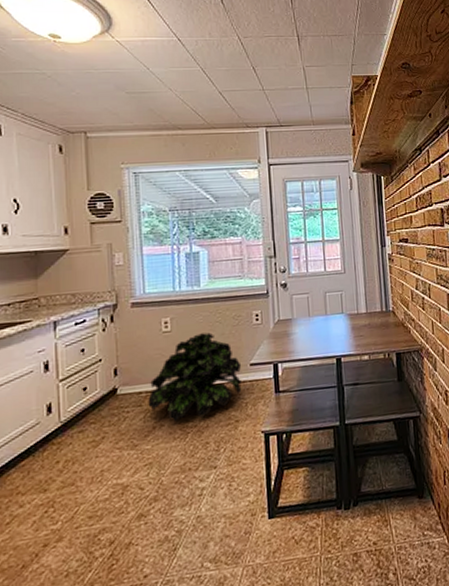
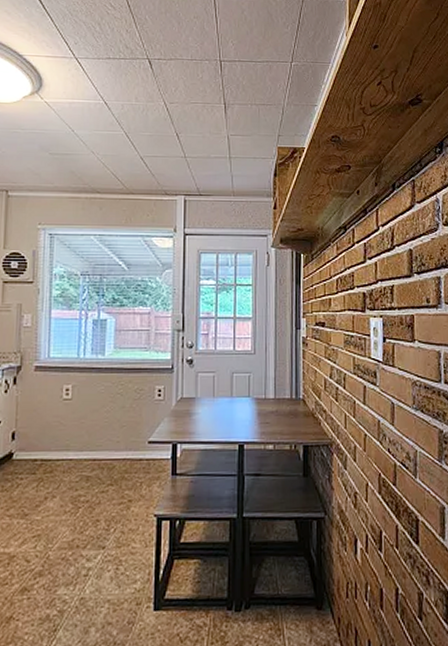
potted plant: present [148,332,242,422] -> none [42,404,140,495]

